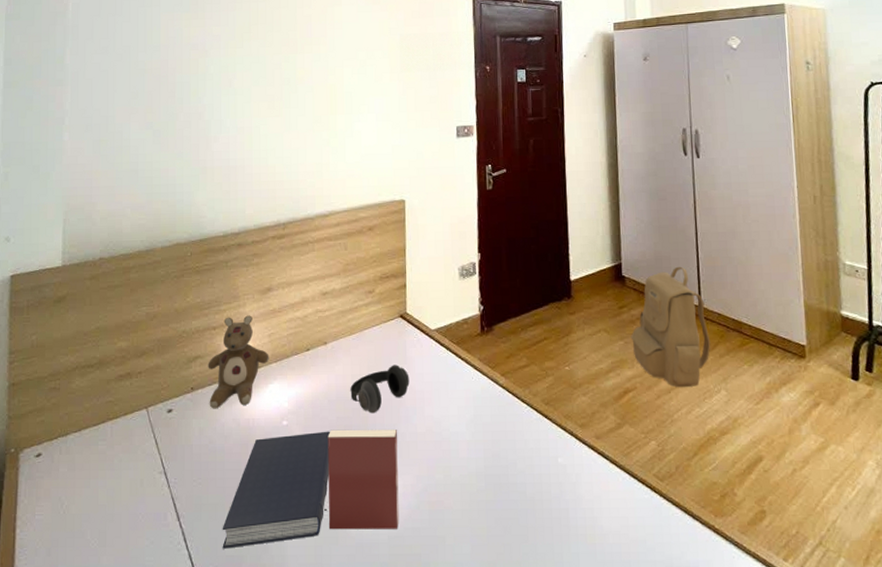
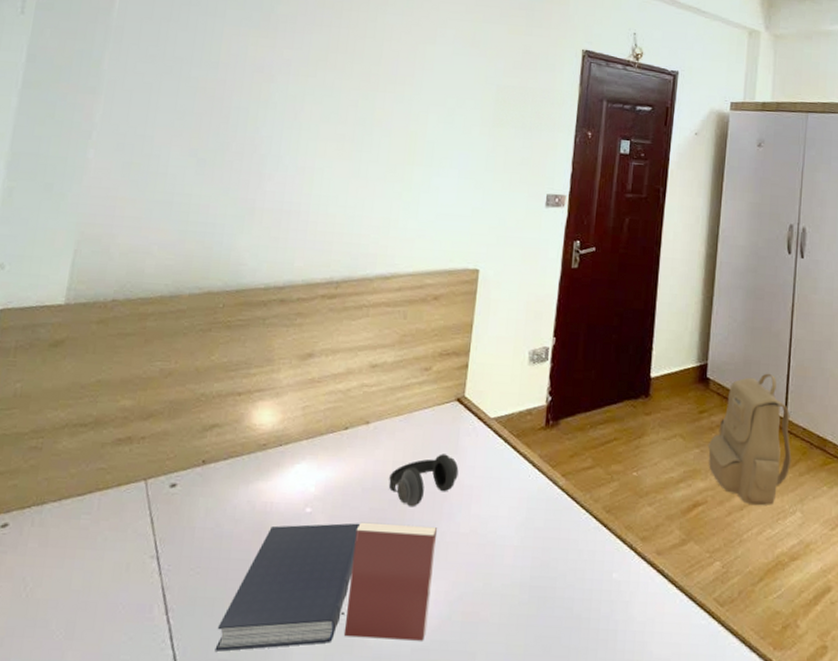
stuffed bear: present [208,315,269,409] -> none [221,382,300,488]

